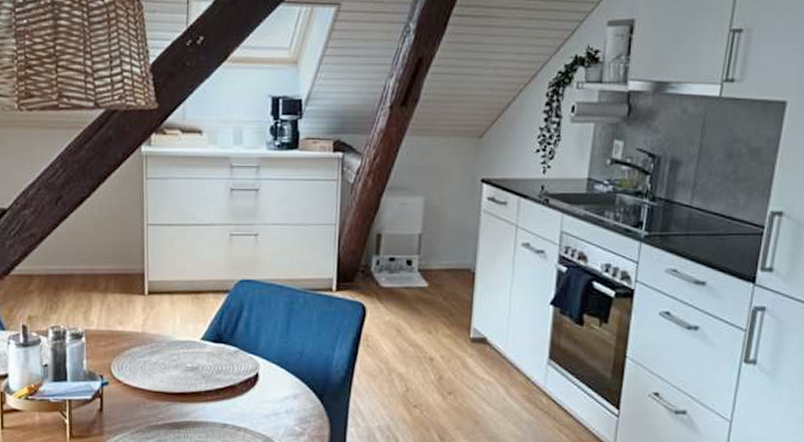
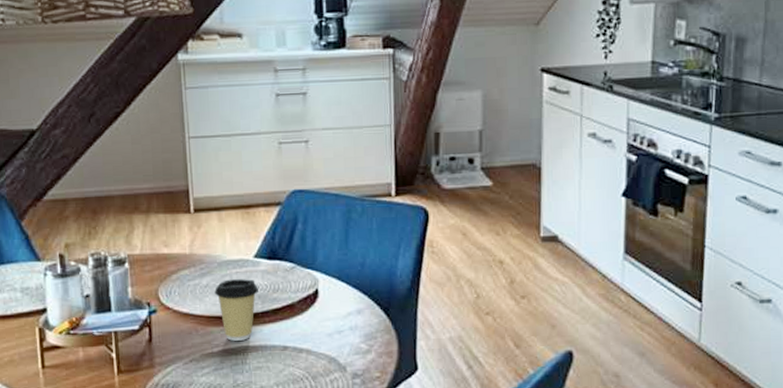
coffee cup: none [163,359,203,416] -> present [215,279,258,341]

